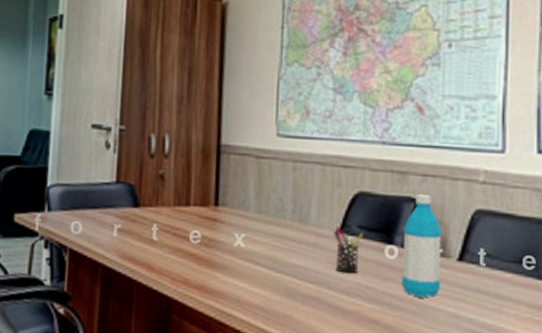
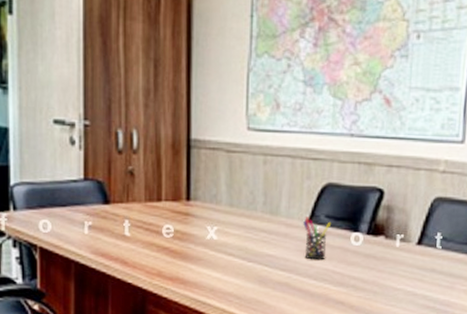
water bottle: present [402,193,442,298] -> none [365,183,404,279]

